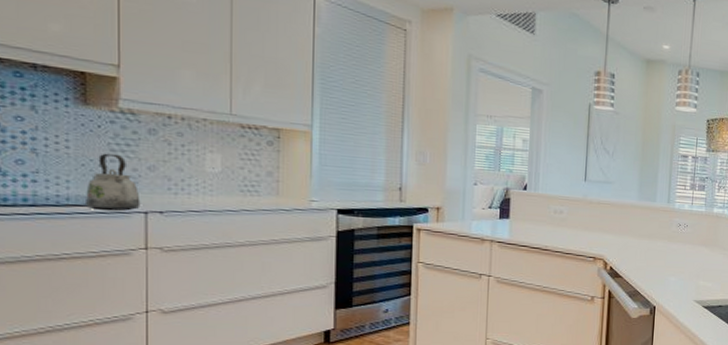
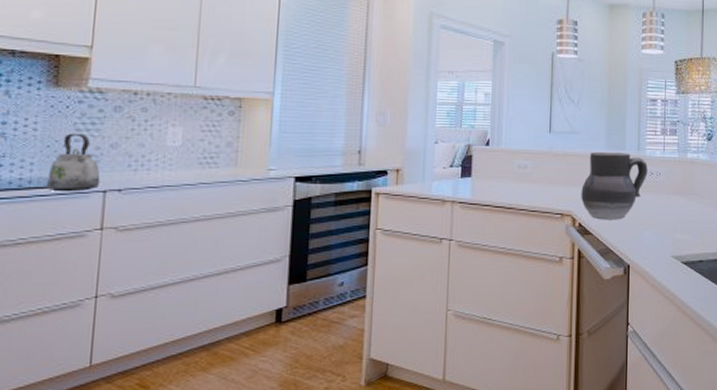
ceramic jug: none [613,201,676,266] -> present [581,151,648,220]

